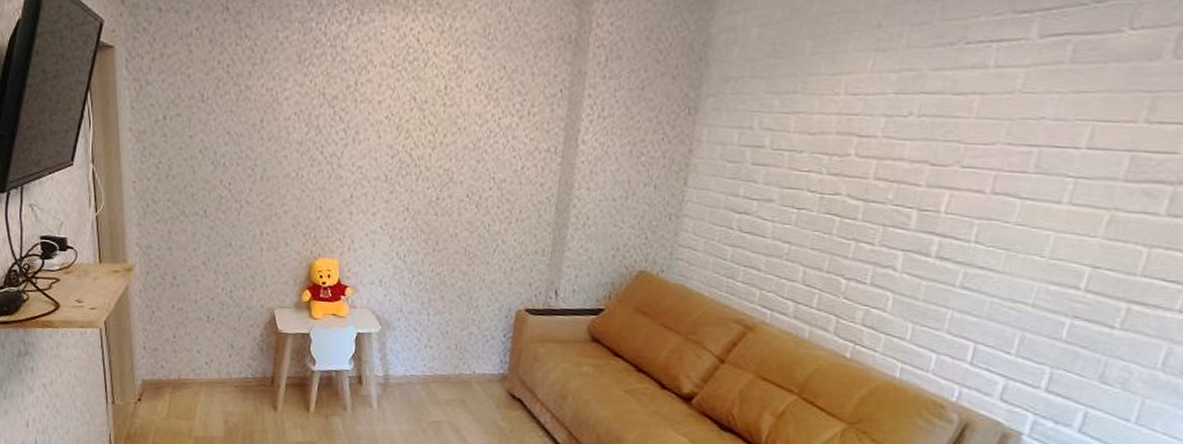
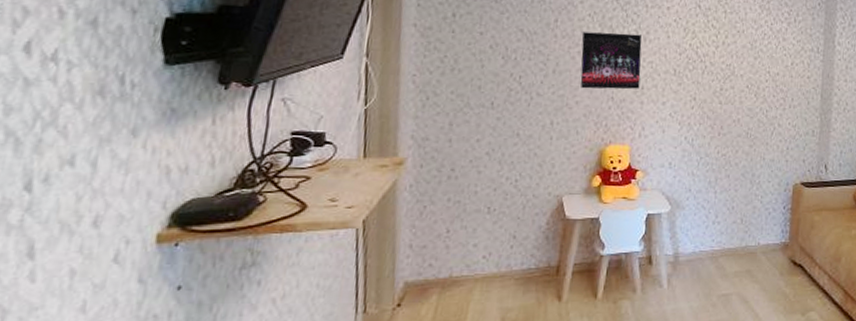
album cover: none [288,133,351,198] -> present [580,32,642,90]

